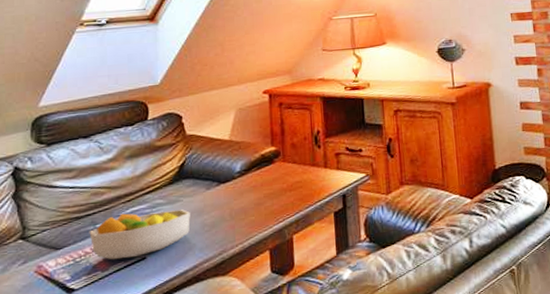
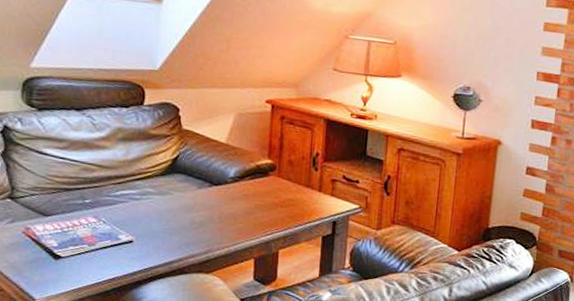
fruit bowl: present [89,209,190,260] -> none [78,194,180,239]

